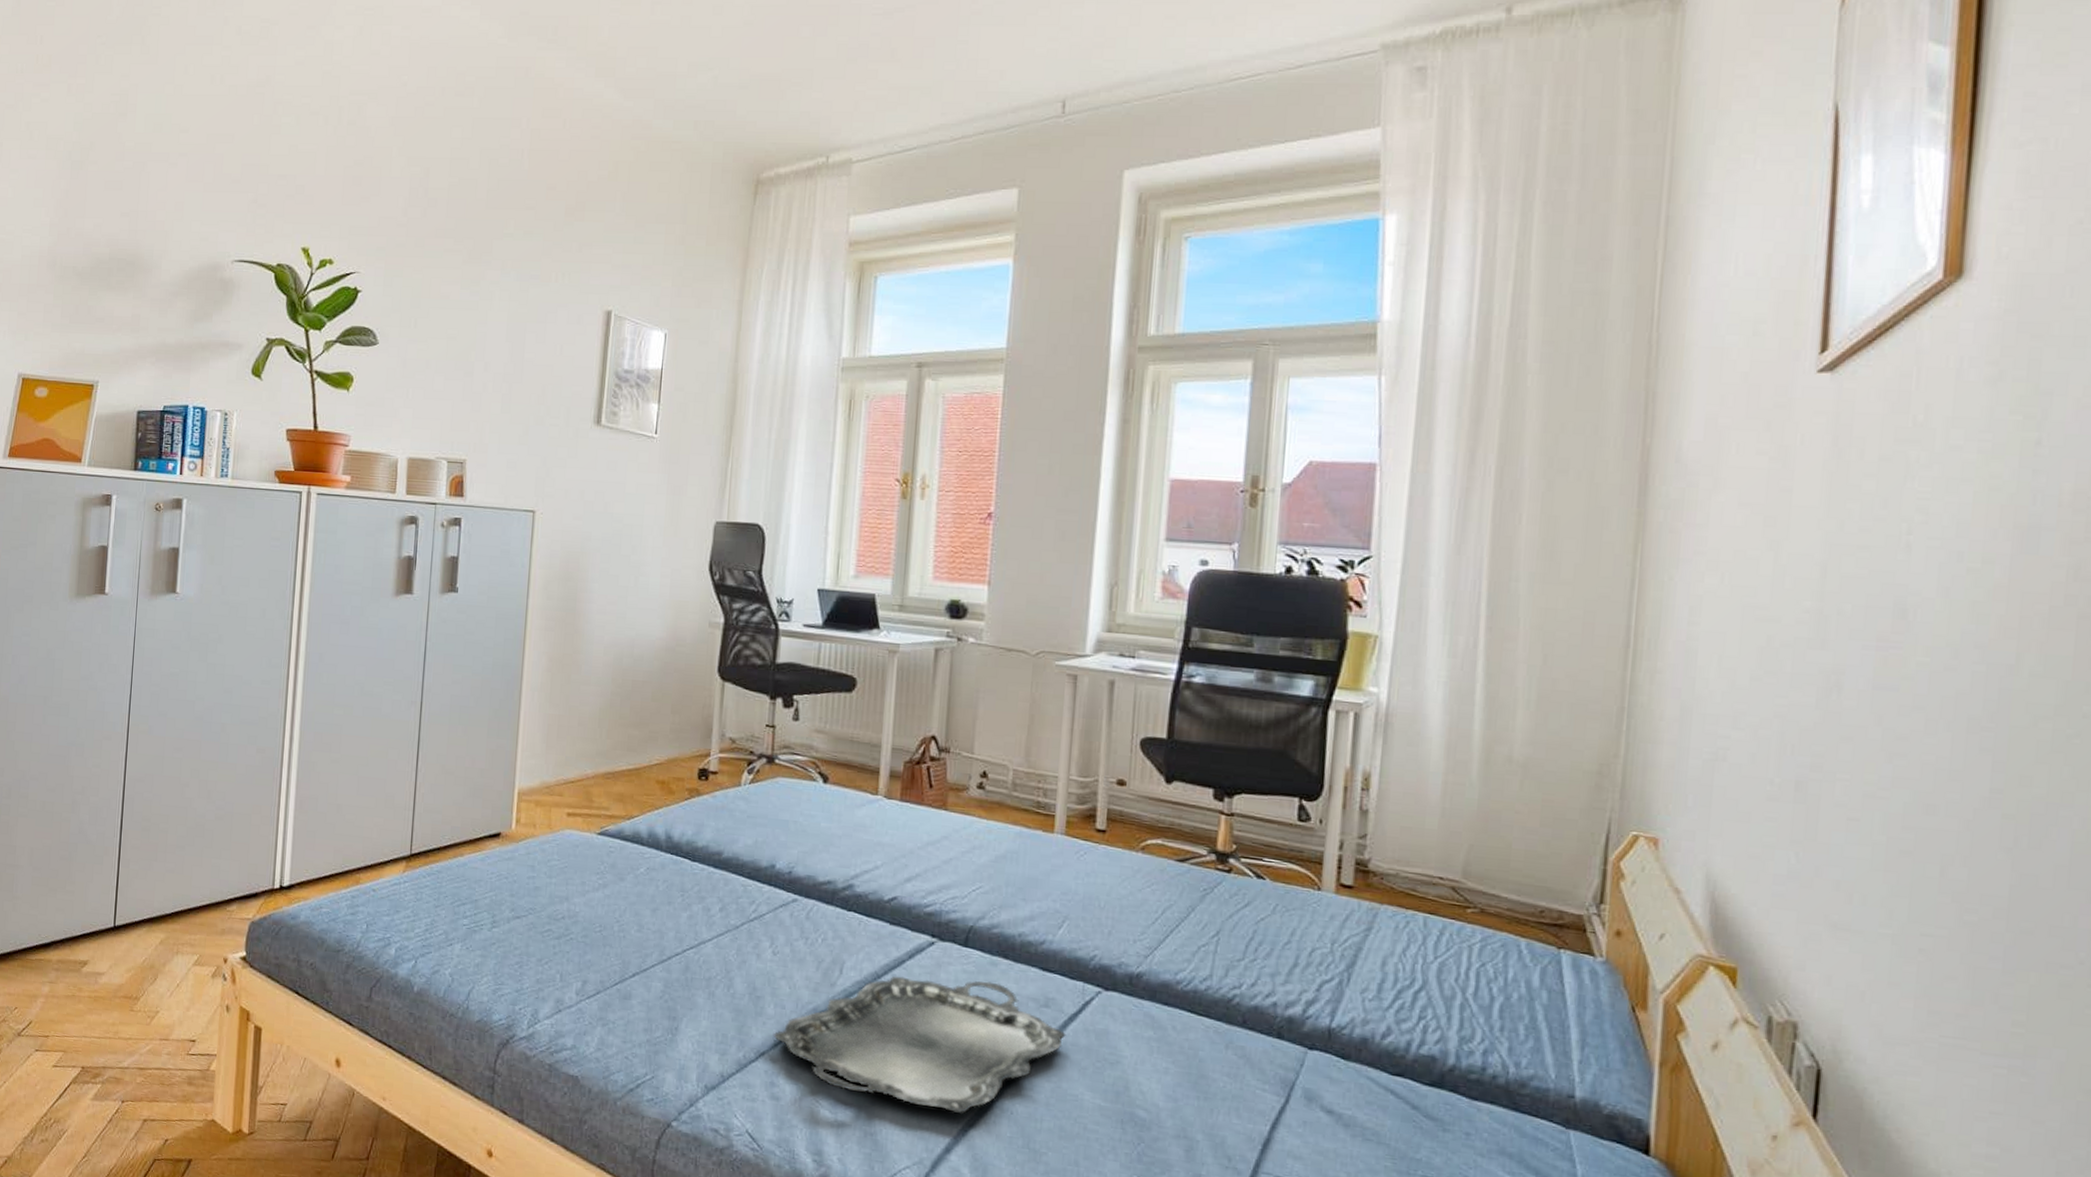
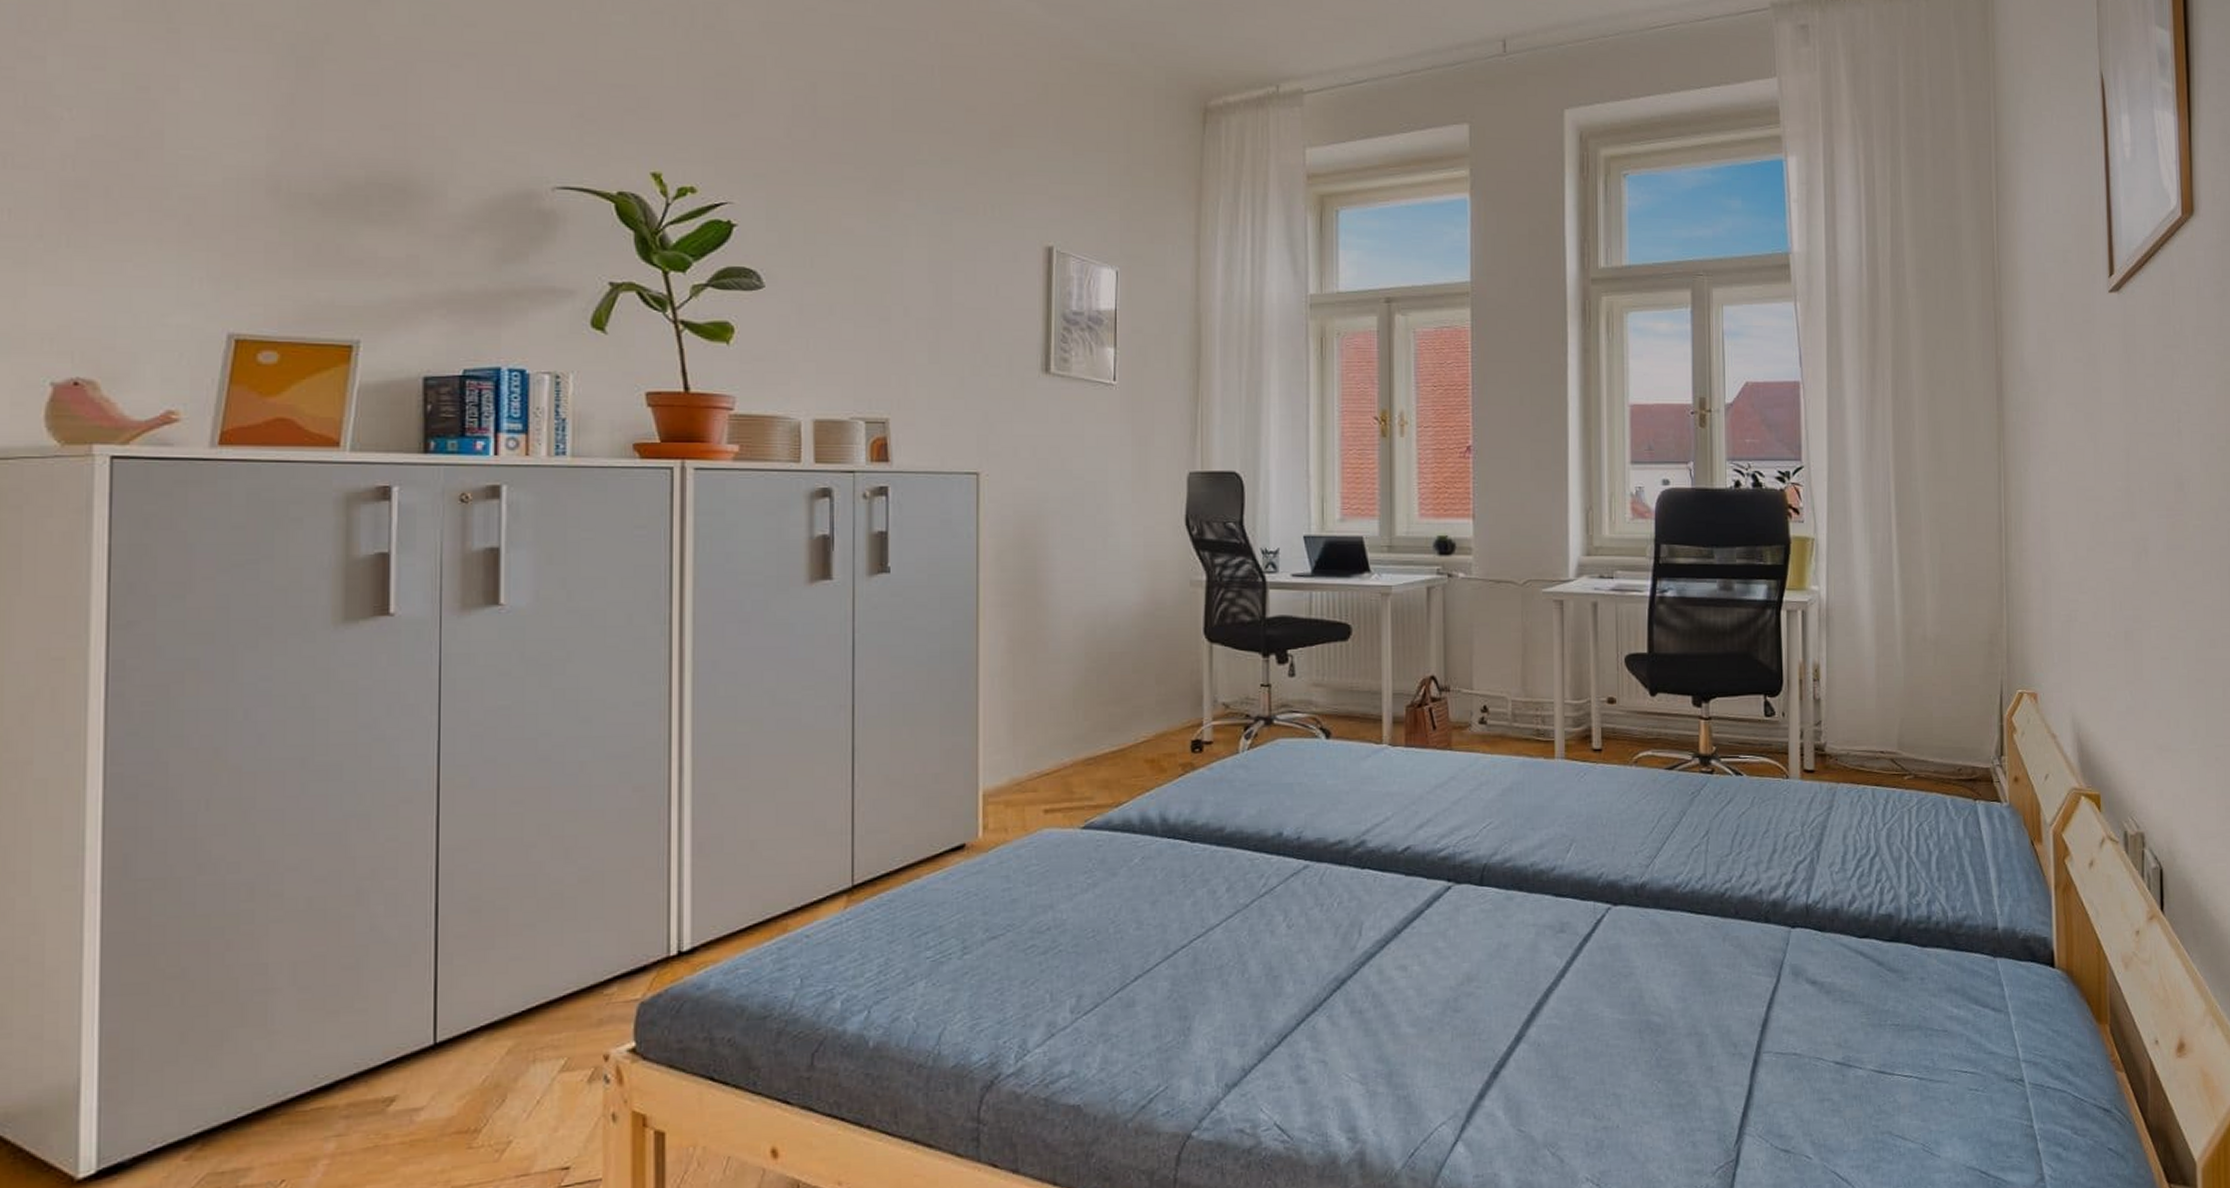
serving tray: present [773,976,1066,1113] -> none [1294,916,1583,1058]

